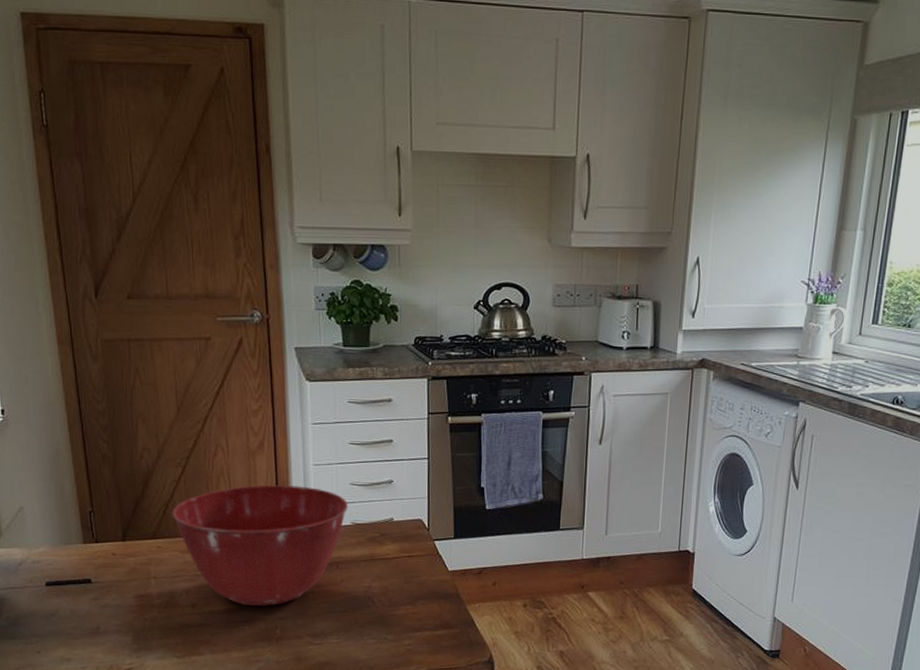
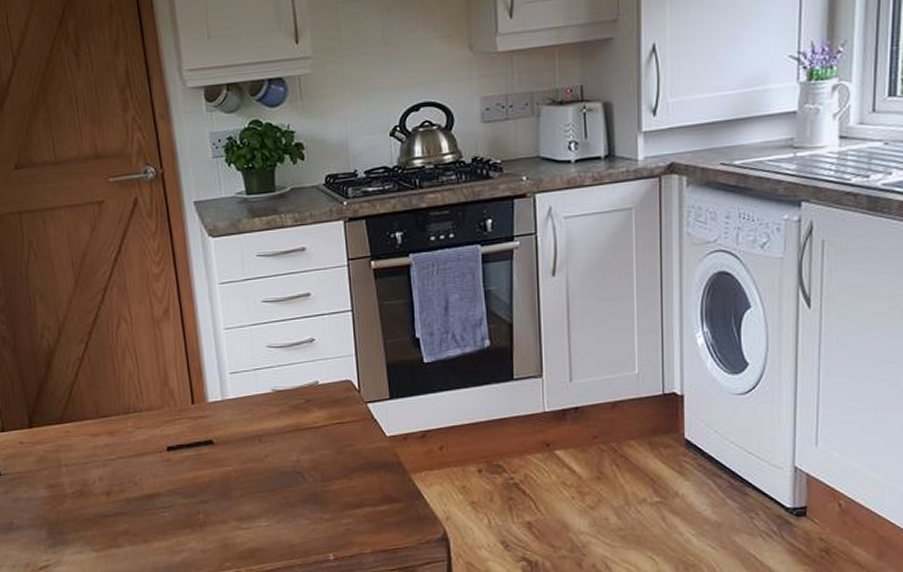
mixing bowl: present [172,484,349,606] -> none [78,353,267,490]

